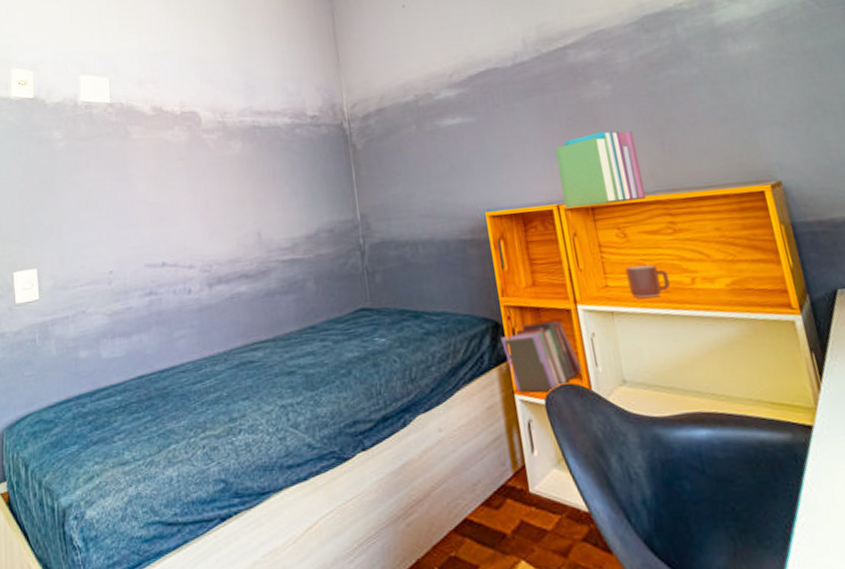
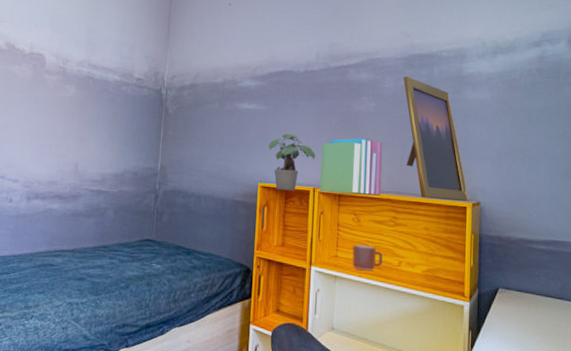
potted plant: none [487,143,551,217] -> present [268,133,316,191]
books: present [501,321,584,393] -> none [249,273,305,327]
picture frame: none [639,43,766,190] -> present [403,76,469,202]

